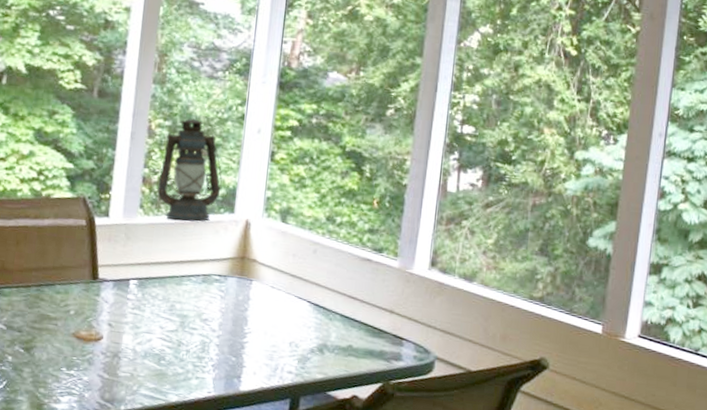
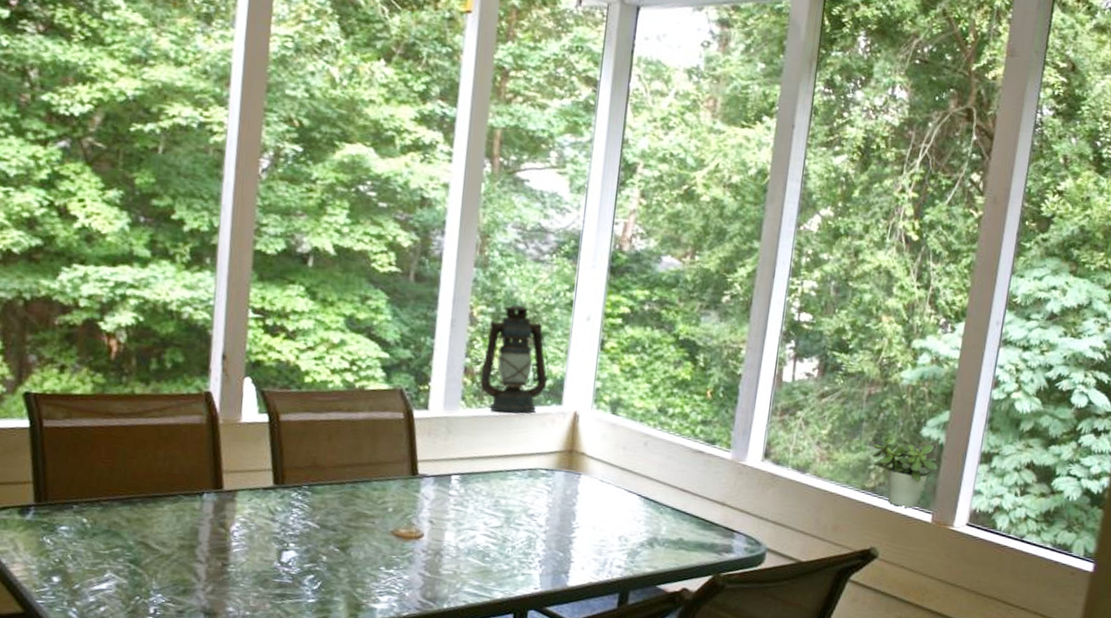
potted plant: none [538,248,606,319] -> present [872,438,938,508]

